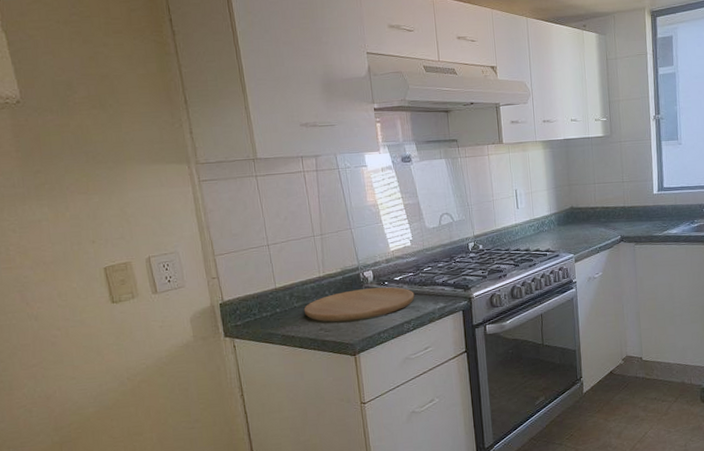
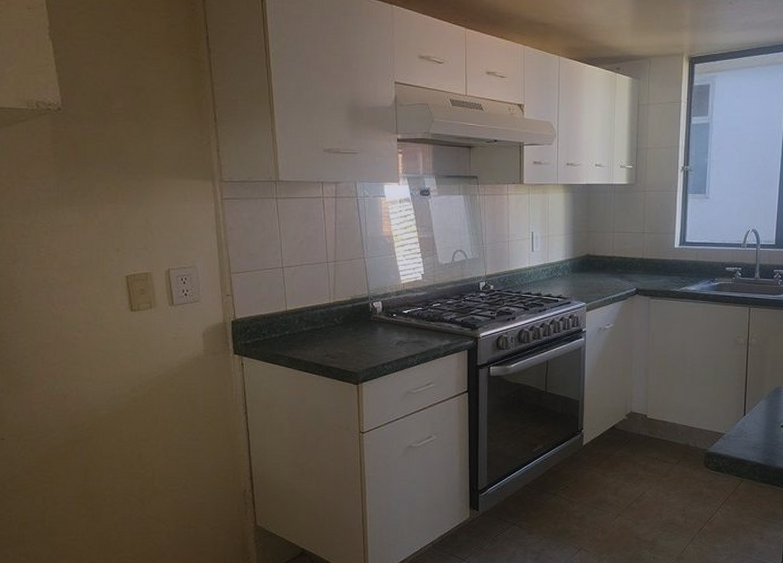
cutting board: present [303,287,415,322] -> none [312,319,421,350]

